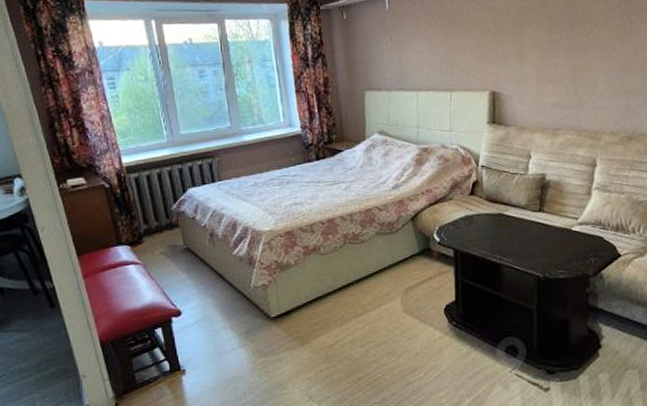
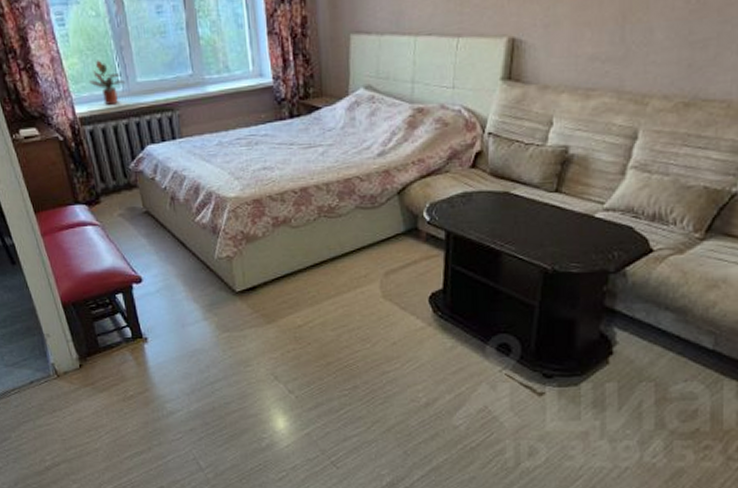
potted plant: none [136,116,169,155] -> present [89,60,125,105]

